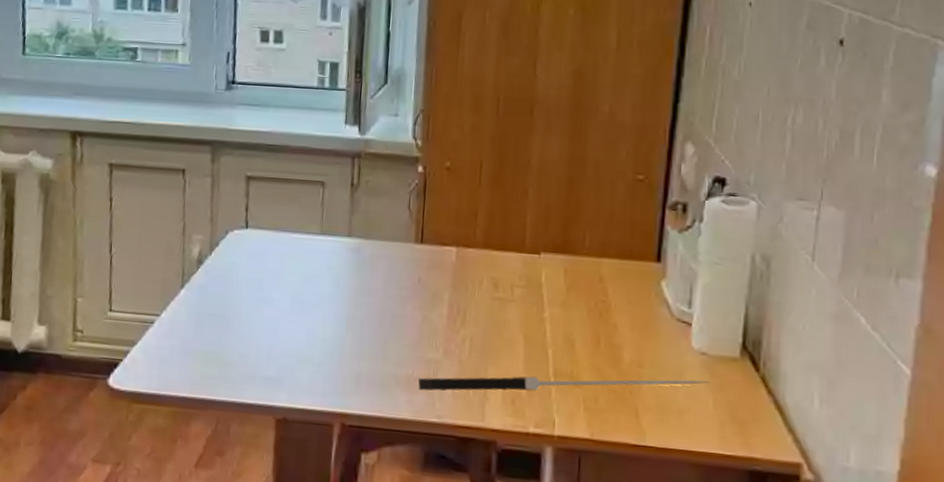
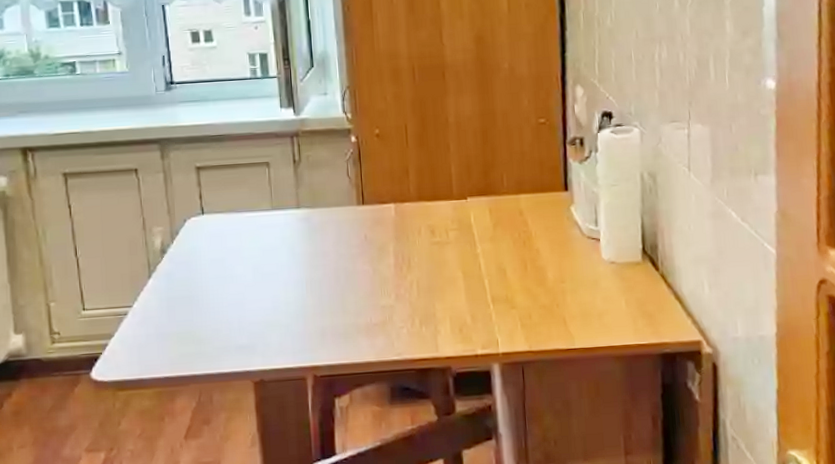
kitchen knife: present [418,376,711,392] -> none [377,285,621,334]

